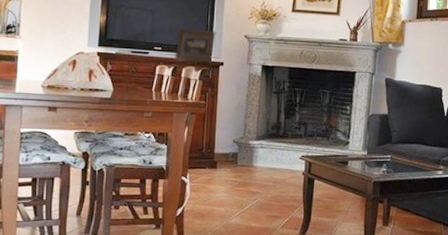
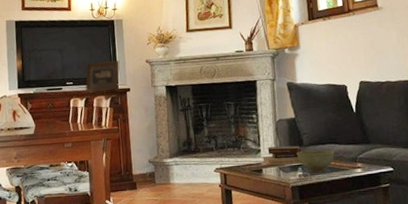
books: none [350,139,389,161] -> present [262,145,302,166]
bowl: none [383,147,420,171] -> present [296,150,335,173]

